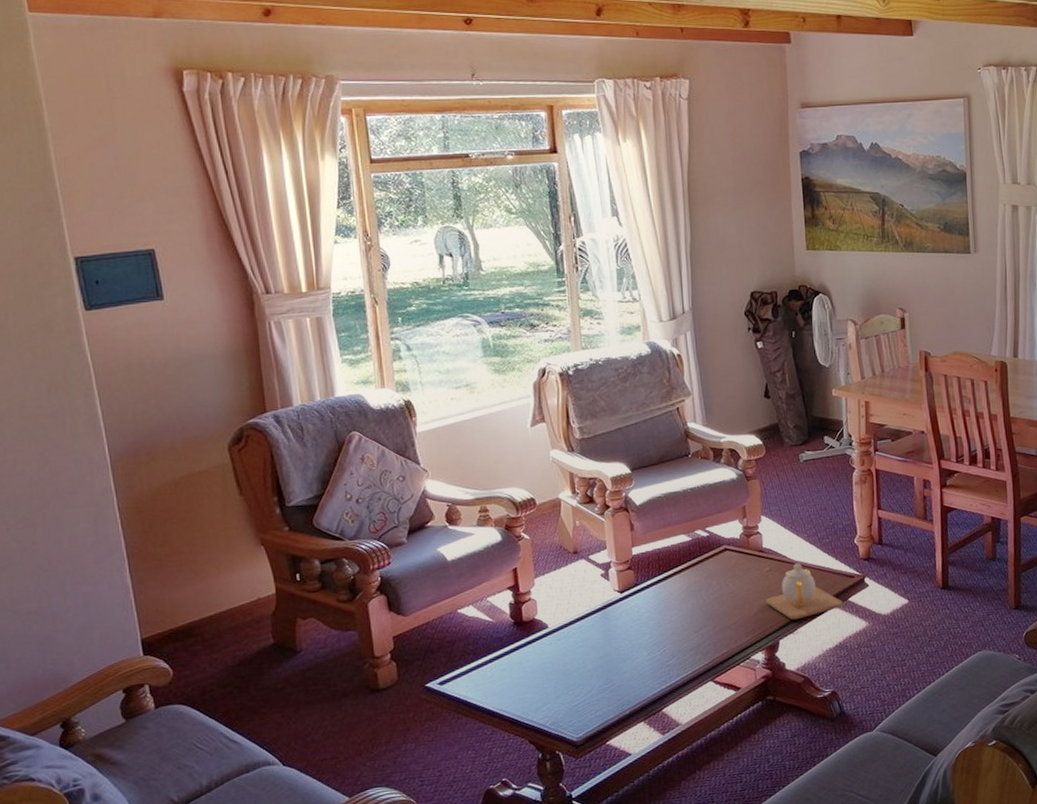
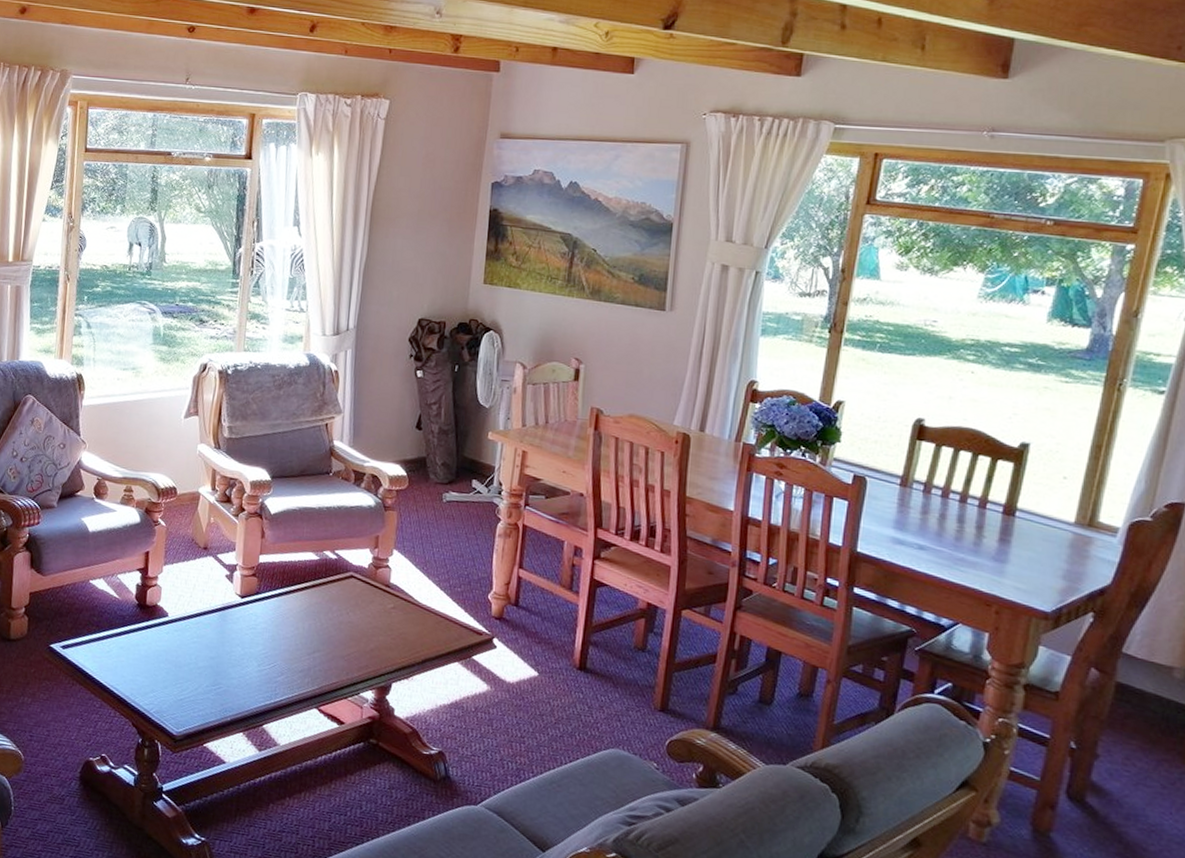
teapot: present [766,563,843,620] -> none [385,607,466,666]

